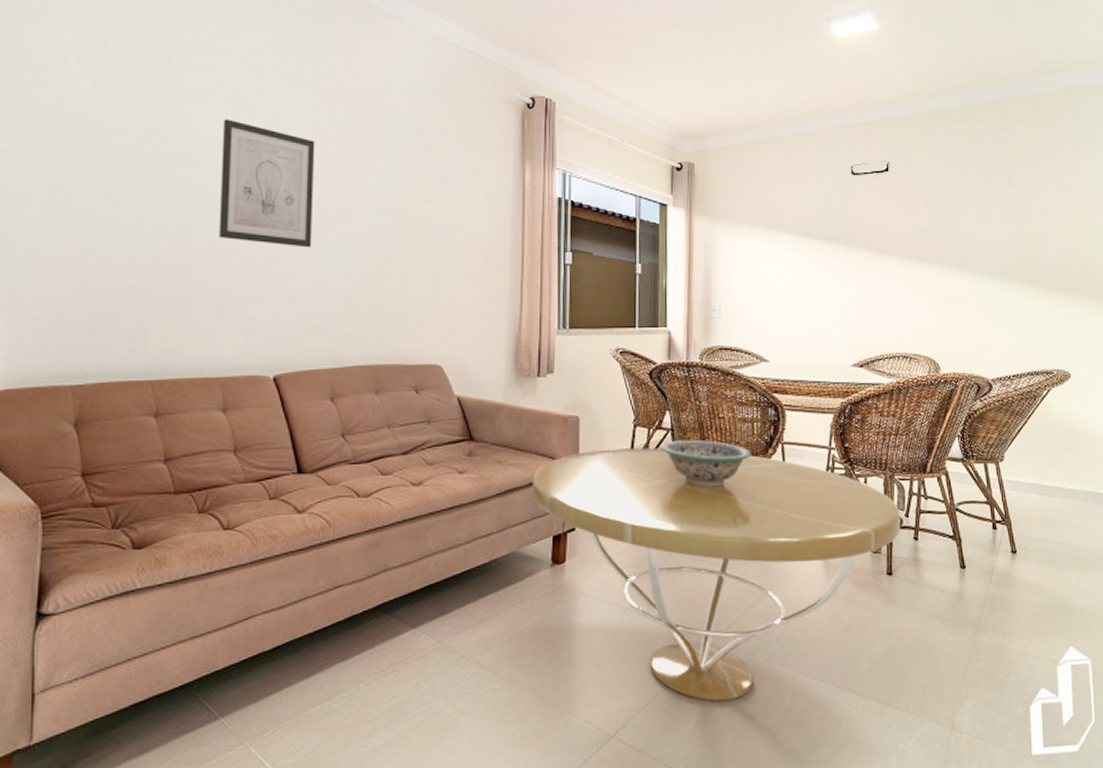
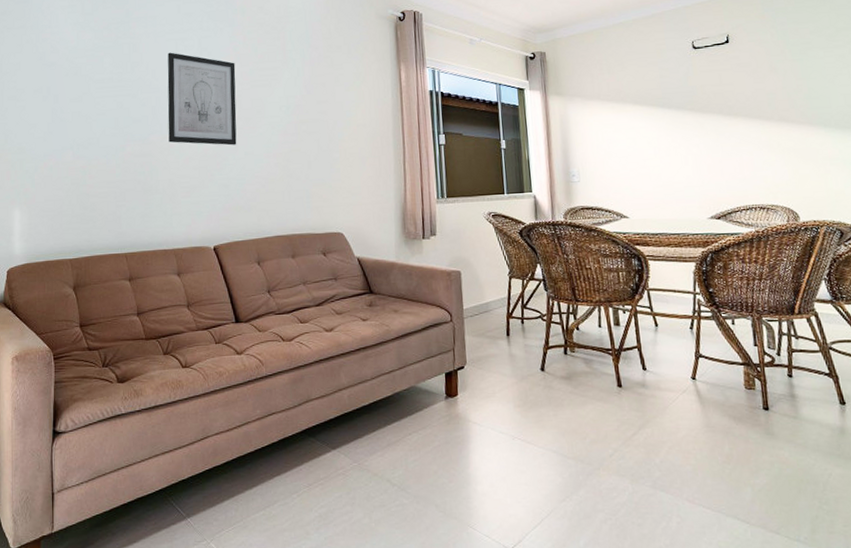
coffee table: present [531,448,901,702] -> none [424,296,774,523]
decorative bowl: present [661,439,751,487] -> none [535,288,619,330]

